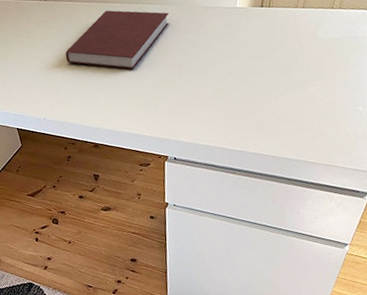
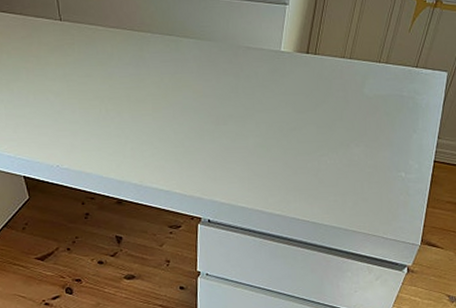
notebook: present [65,10,169,69] -> none [84,40,207,113]

